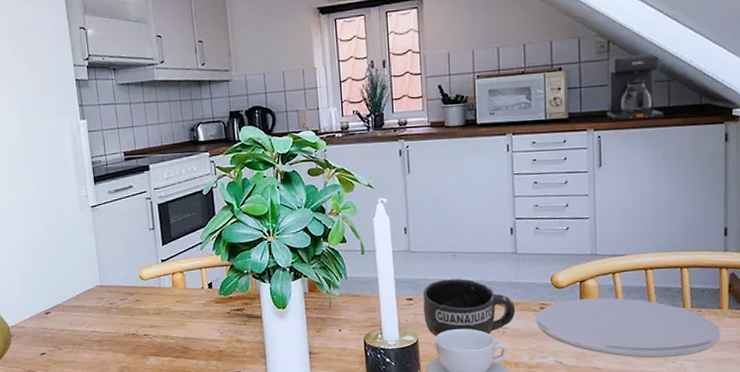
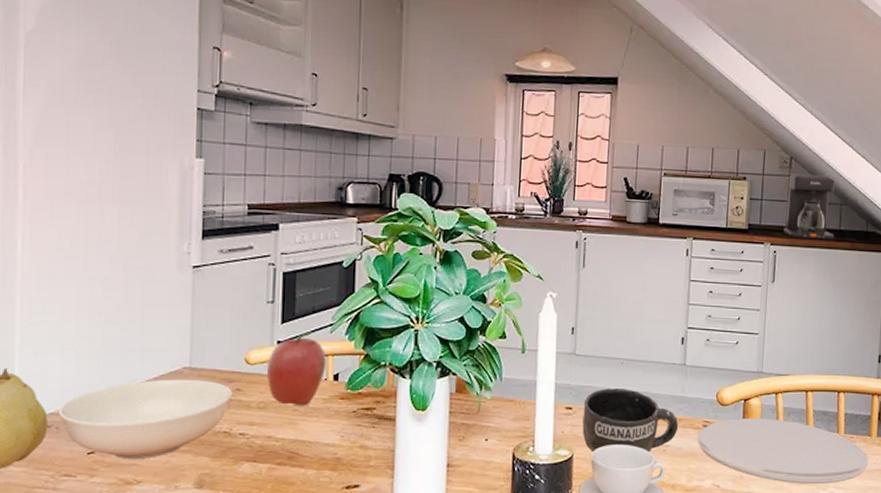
bowl: none [16,294,135,358] -> present [58,379,233,460]
fruit: none [156,249,201,311] -> present [266,330,326,406]

